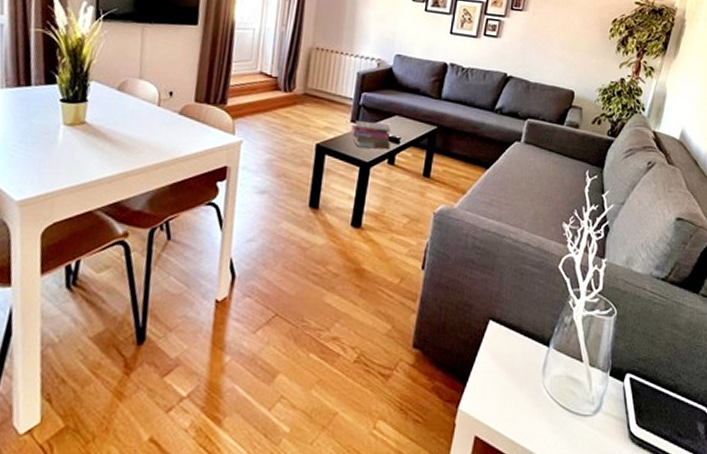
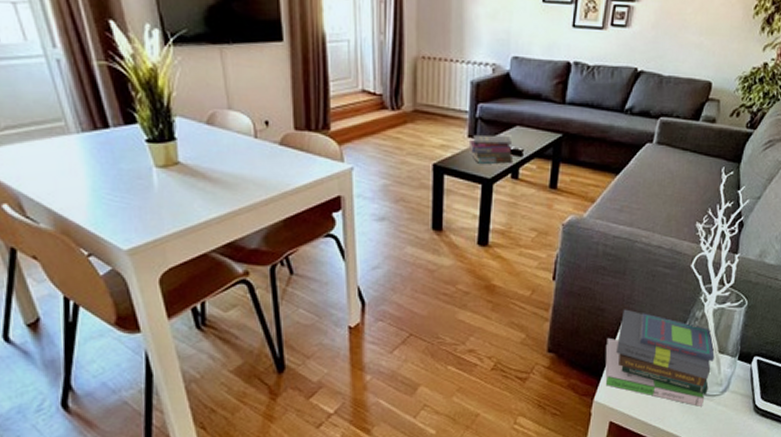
books: none [471,307,585,427] -> present [605,309,715,407]

